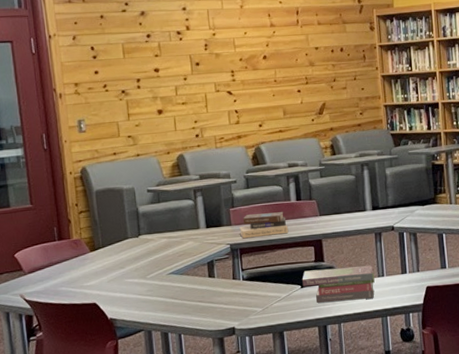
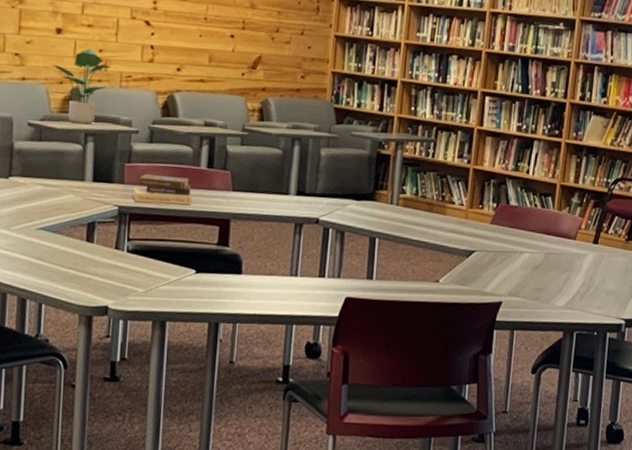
potted plant: none [159,121,205,184] -> present [53,48,110,125]
books: present [302,264,375,303] -> none [198,253,286,300]

